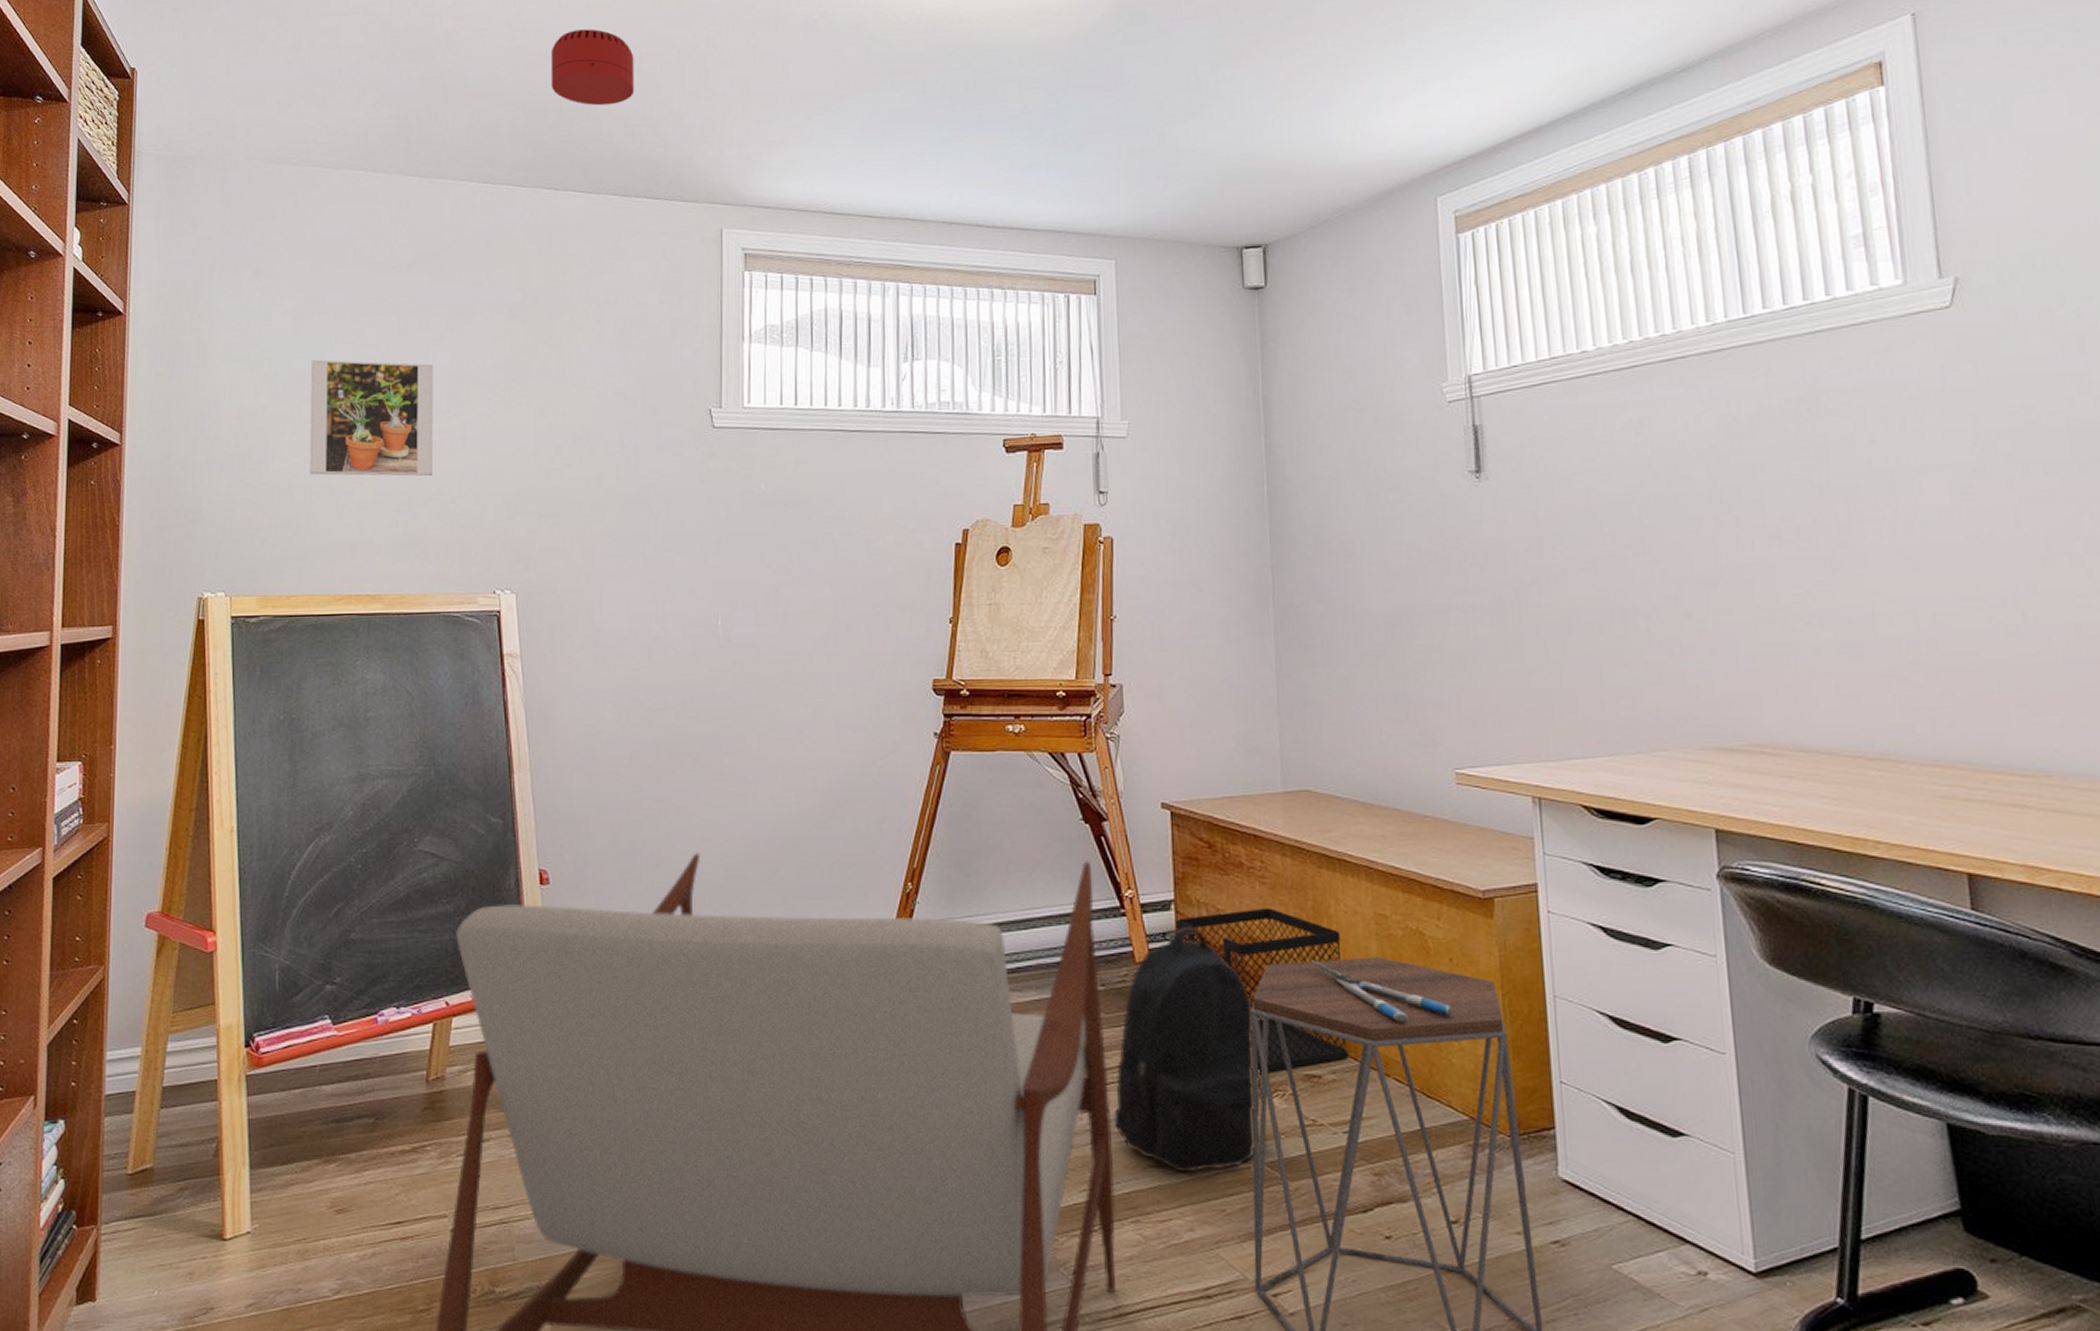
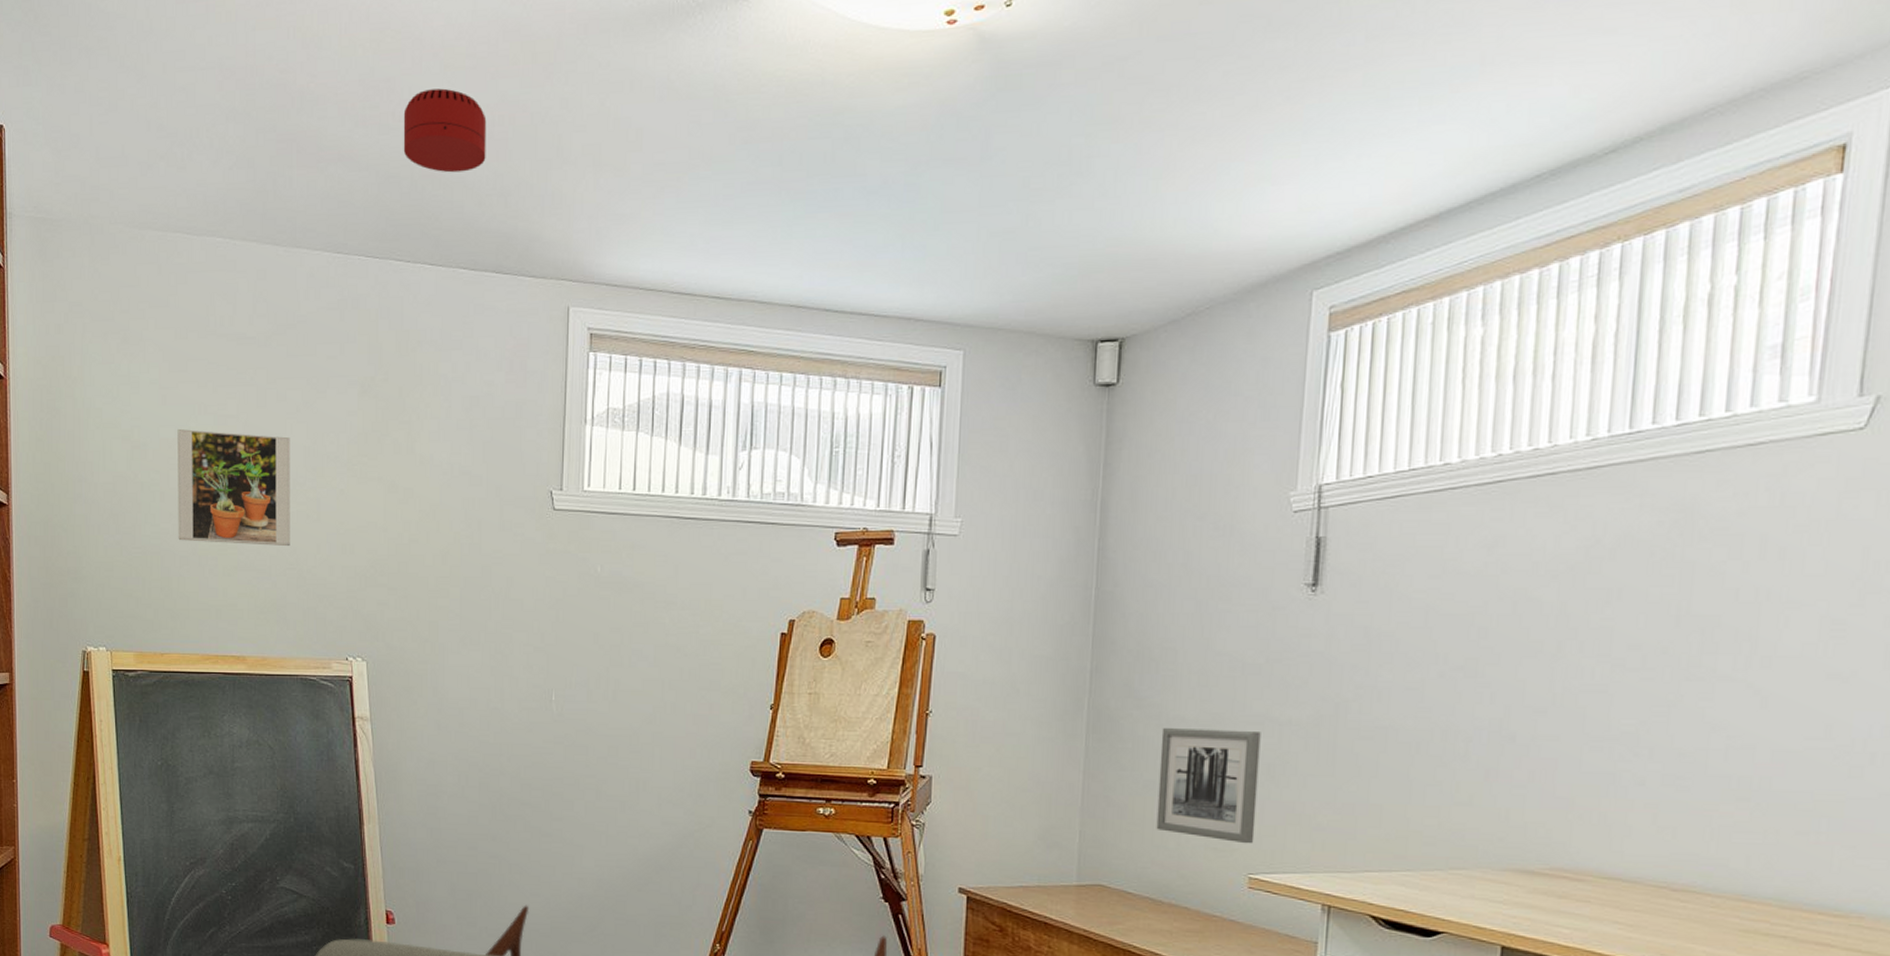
wall art: none [1349,619,1456,738] -> present [1156,728,1261,844]

